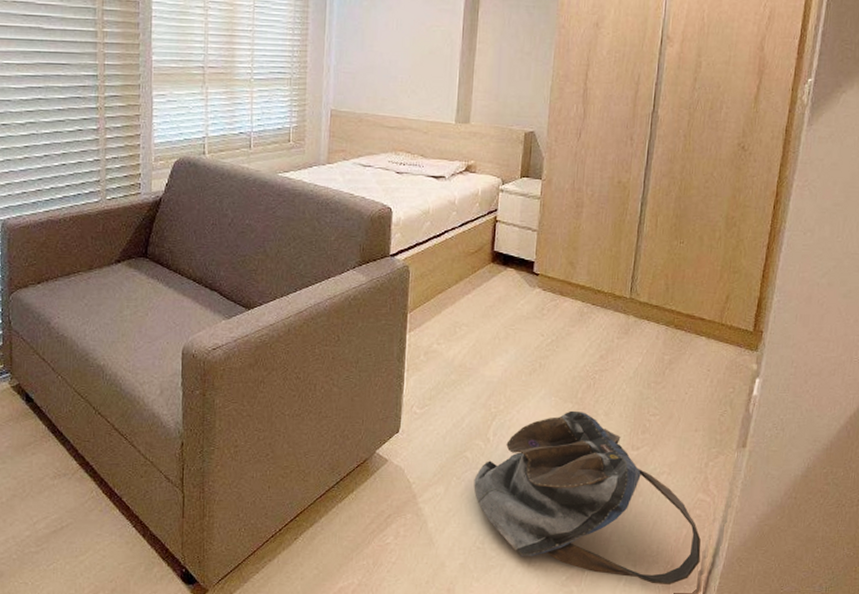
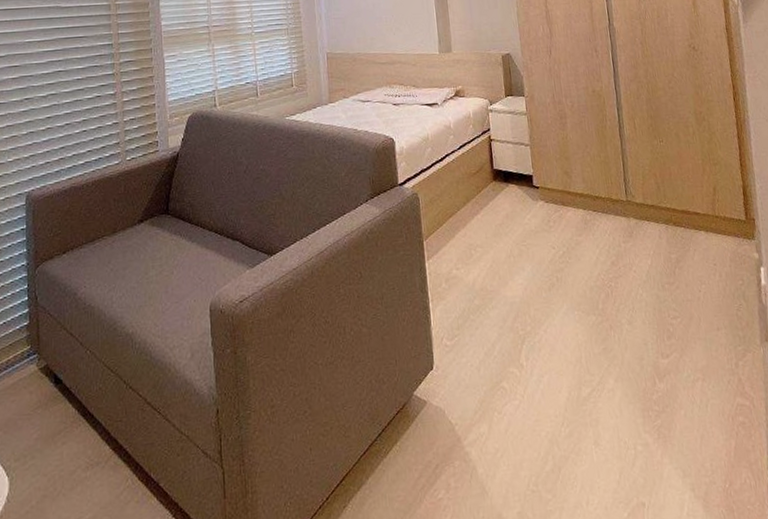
backpack: present [473,410,701,586] -> none [515,323,757,509]

